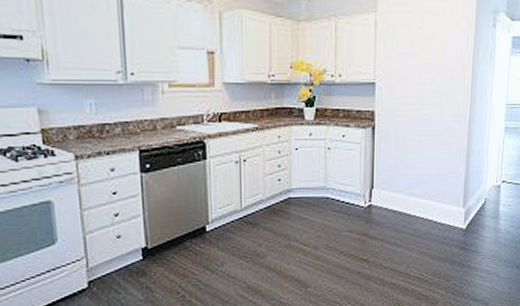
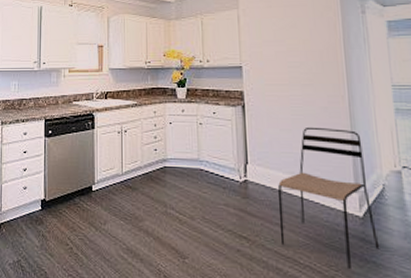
dining chair: none [396,147,475,275] -> present [278,126,380,270]

